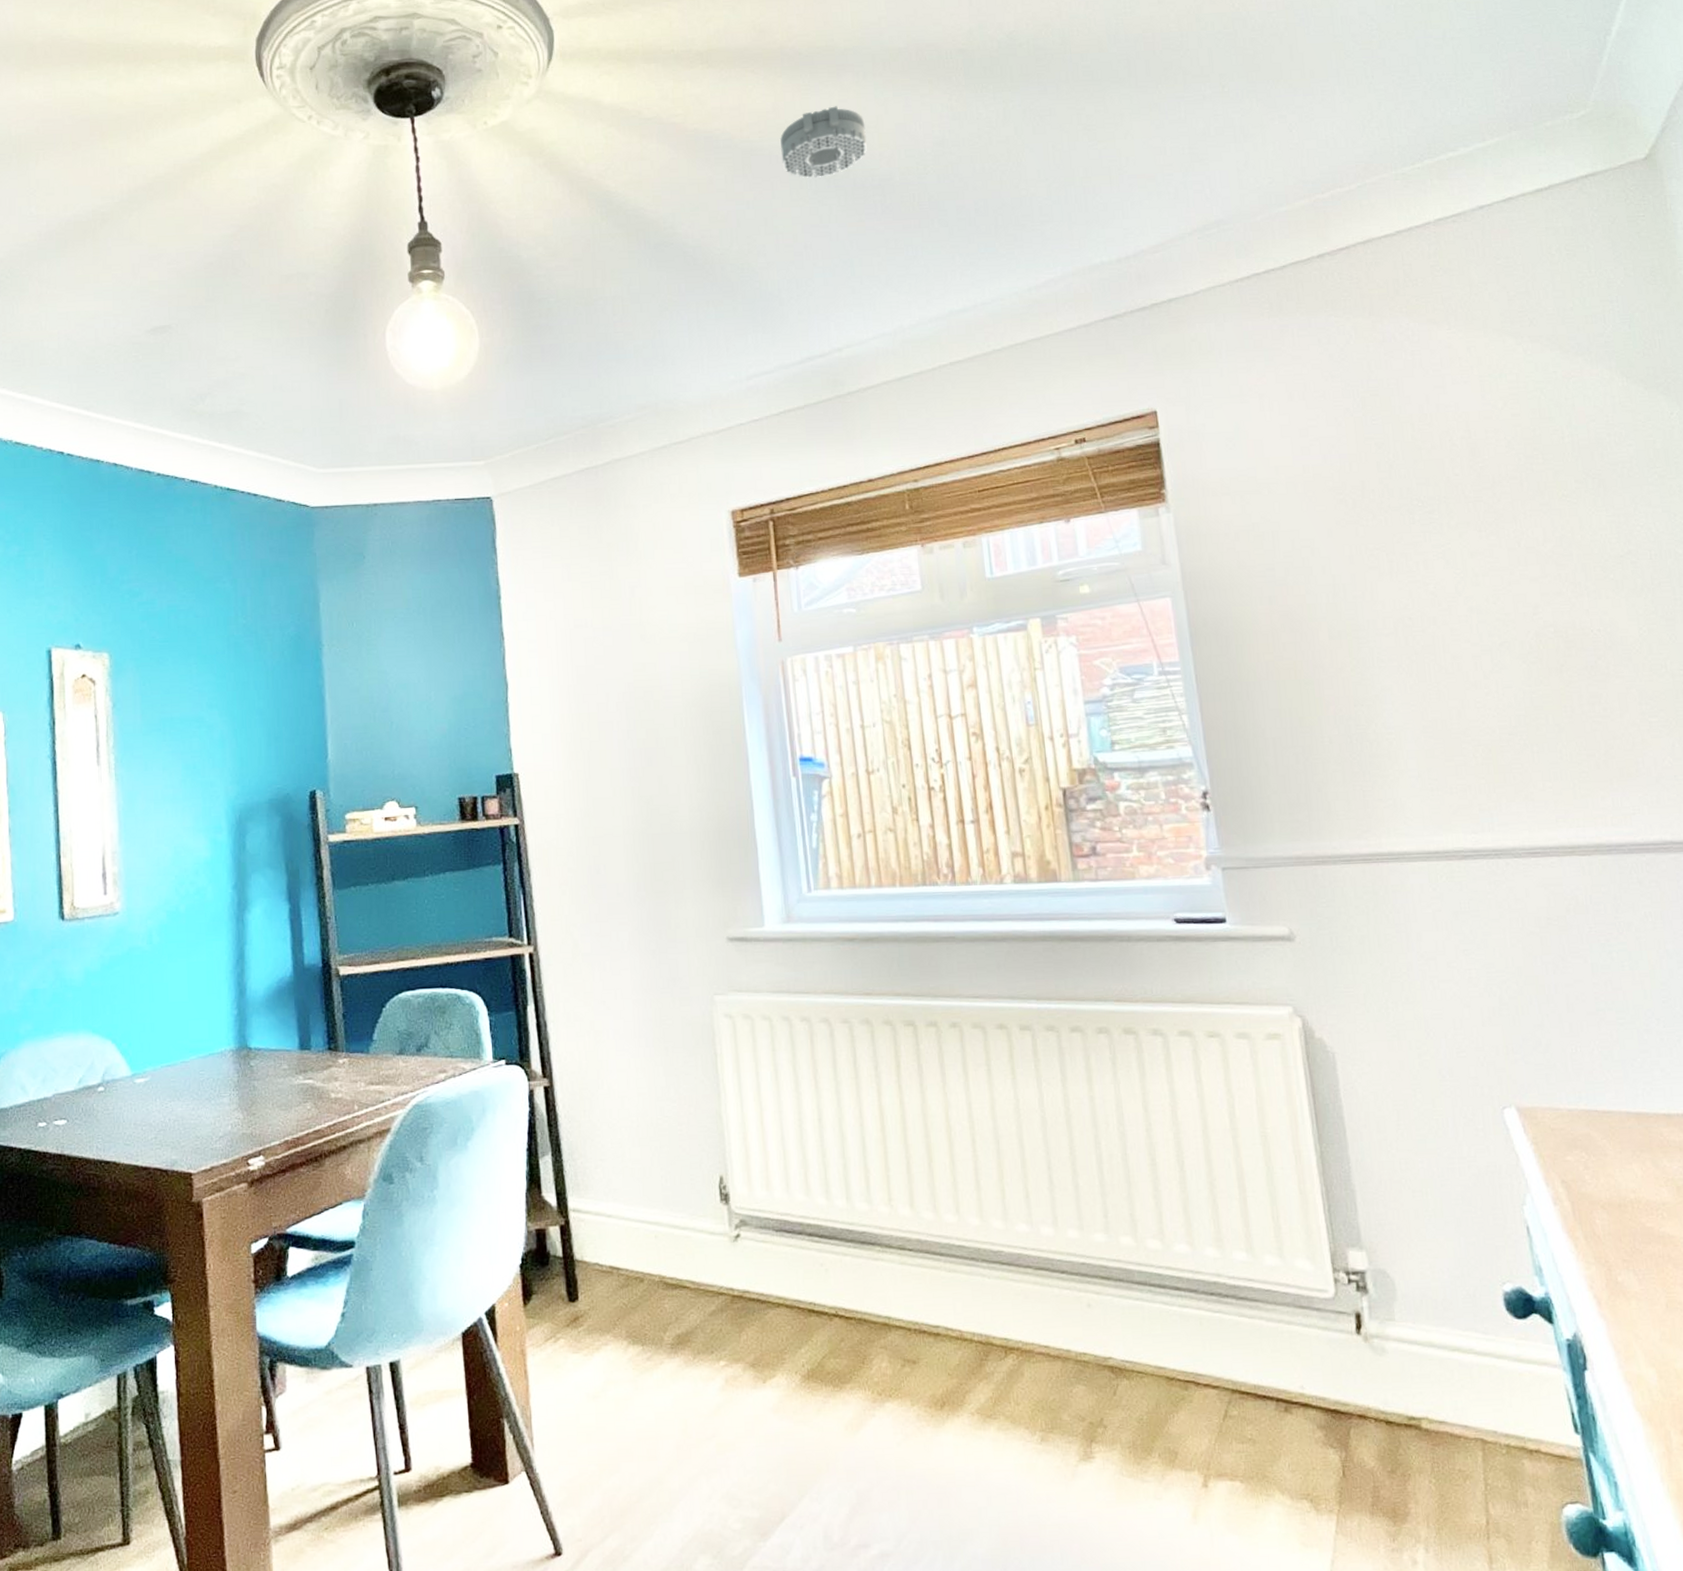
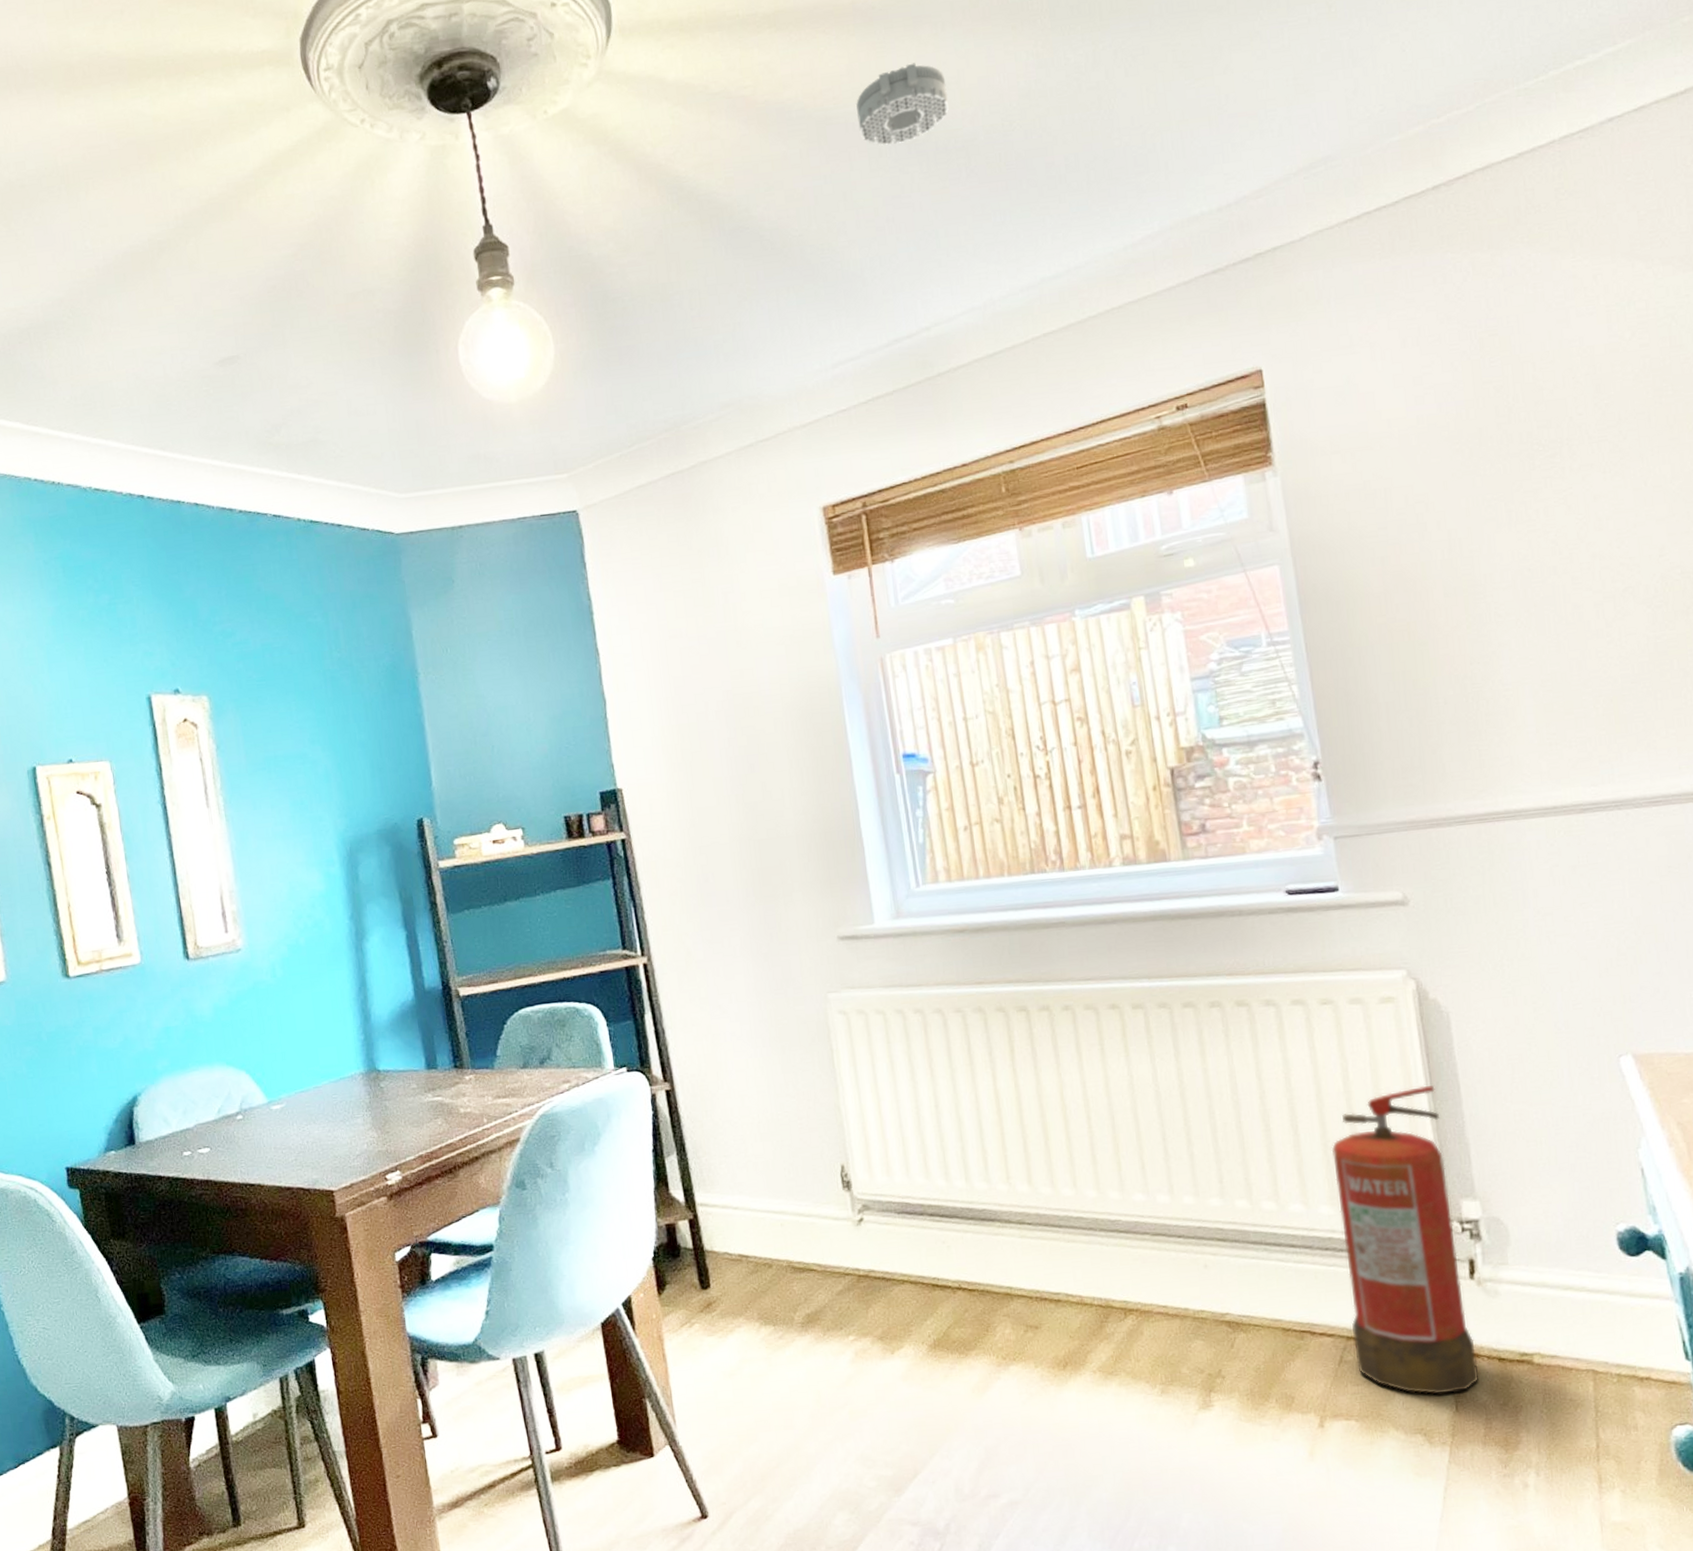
fire extinguisher: none [1217,1127,1367,1457] -> present [1331,1085,1479,1394]

